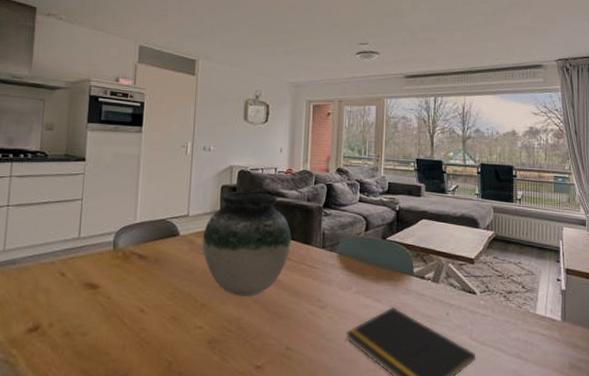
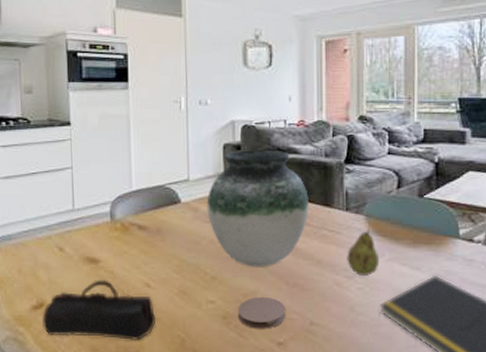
pencil case: none [35,304,147,364] -> present [41,279,156,341]
coaster: none [221,323,265,353] -> present [237,296,285,329]
fruit: none [320,264,348,306] -> present [346,228,380,276]

